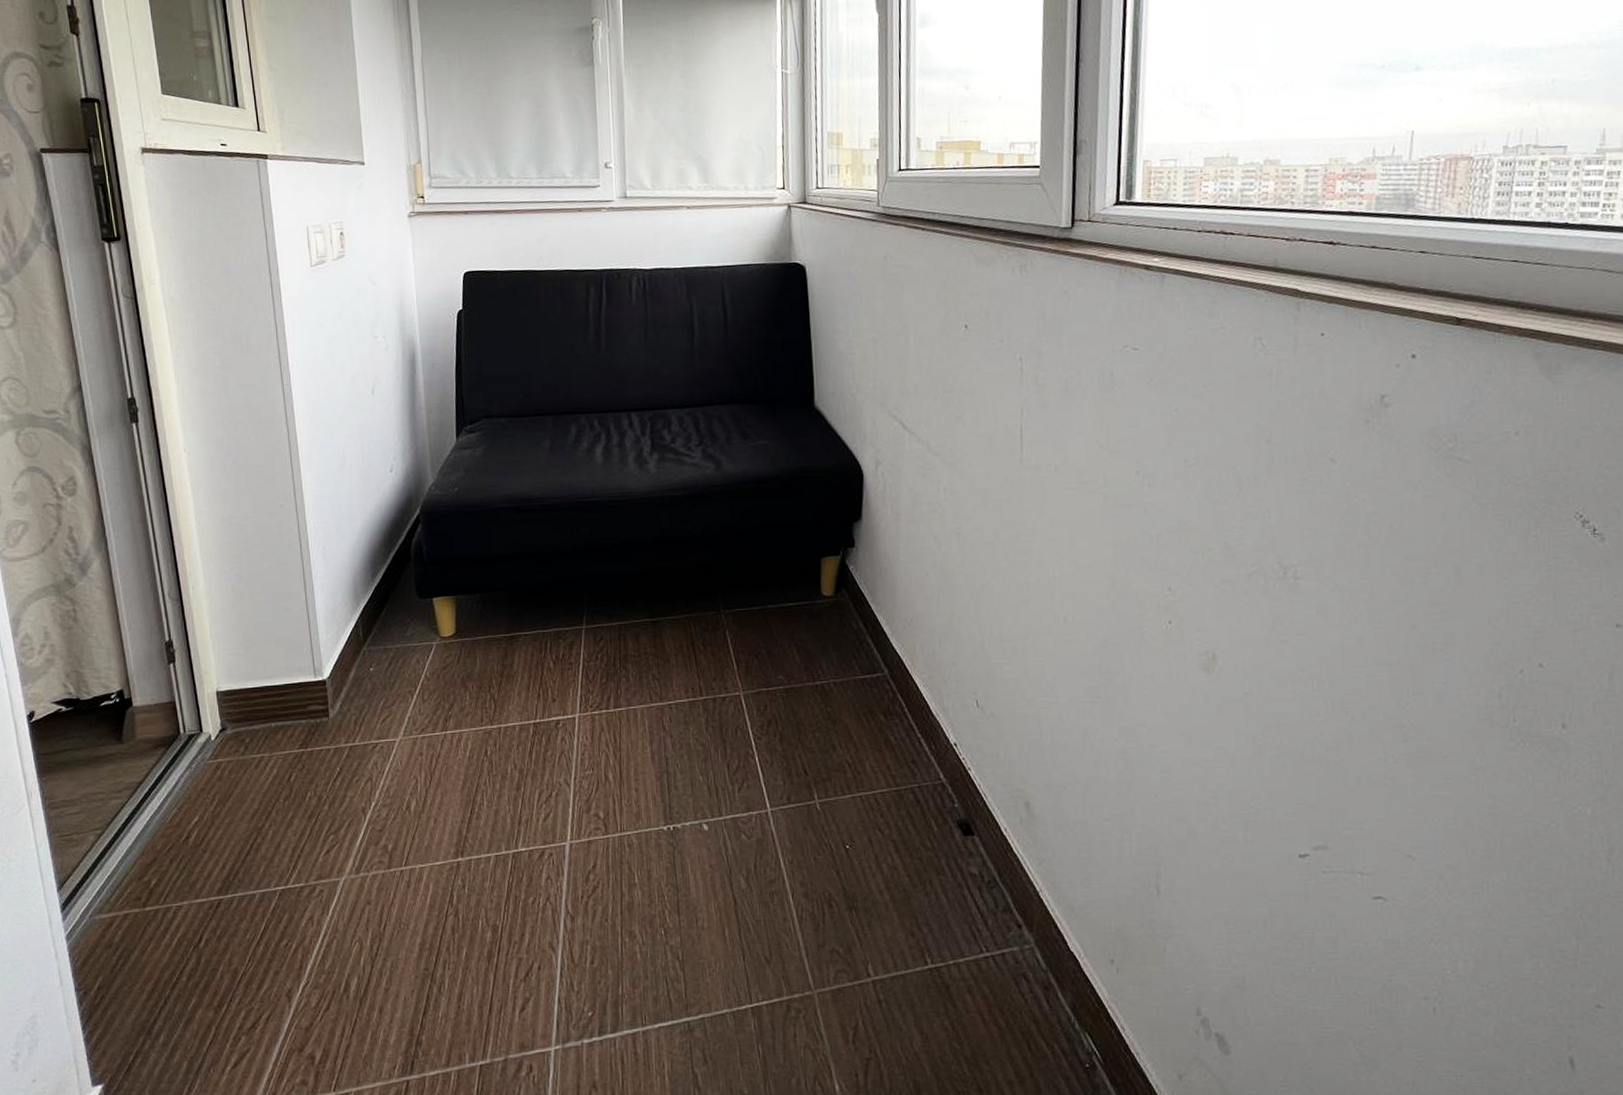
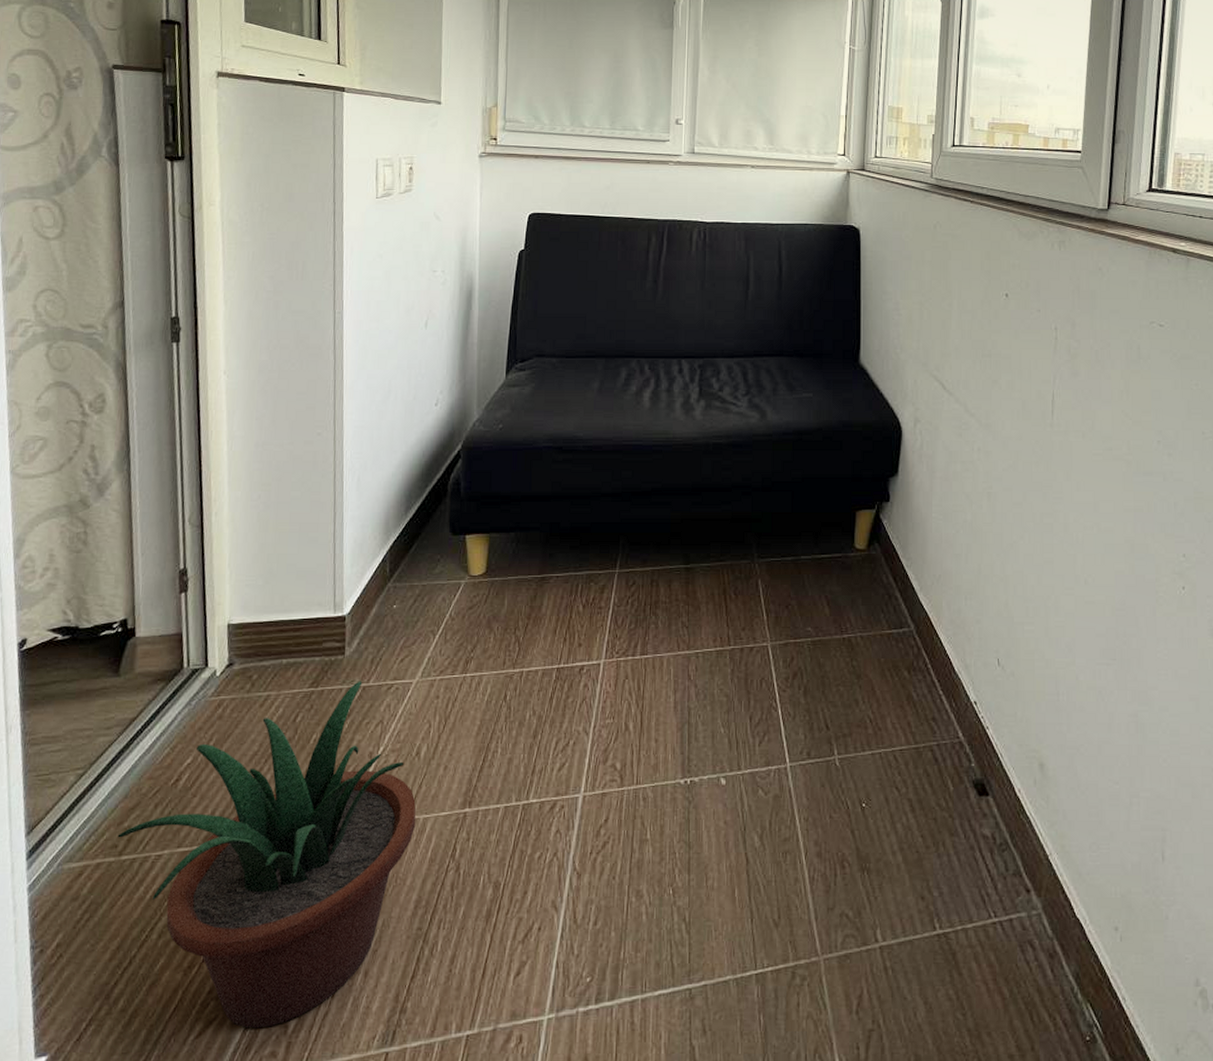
potted plant: none [140,741,413,1060] -> present [117,681,416,1029]

